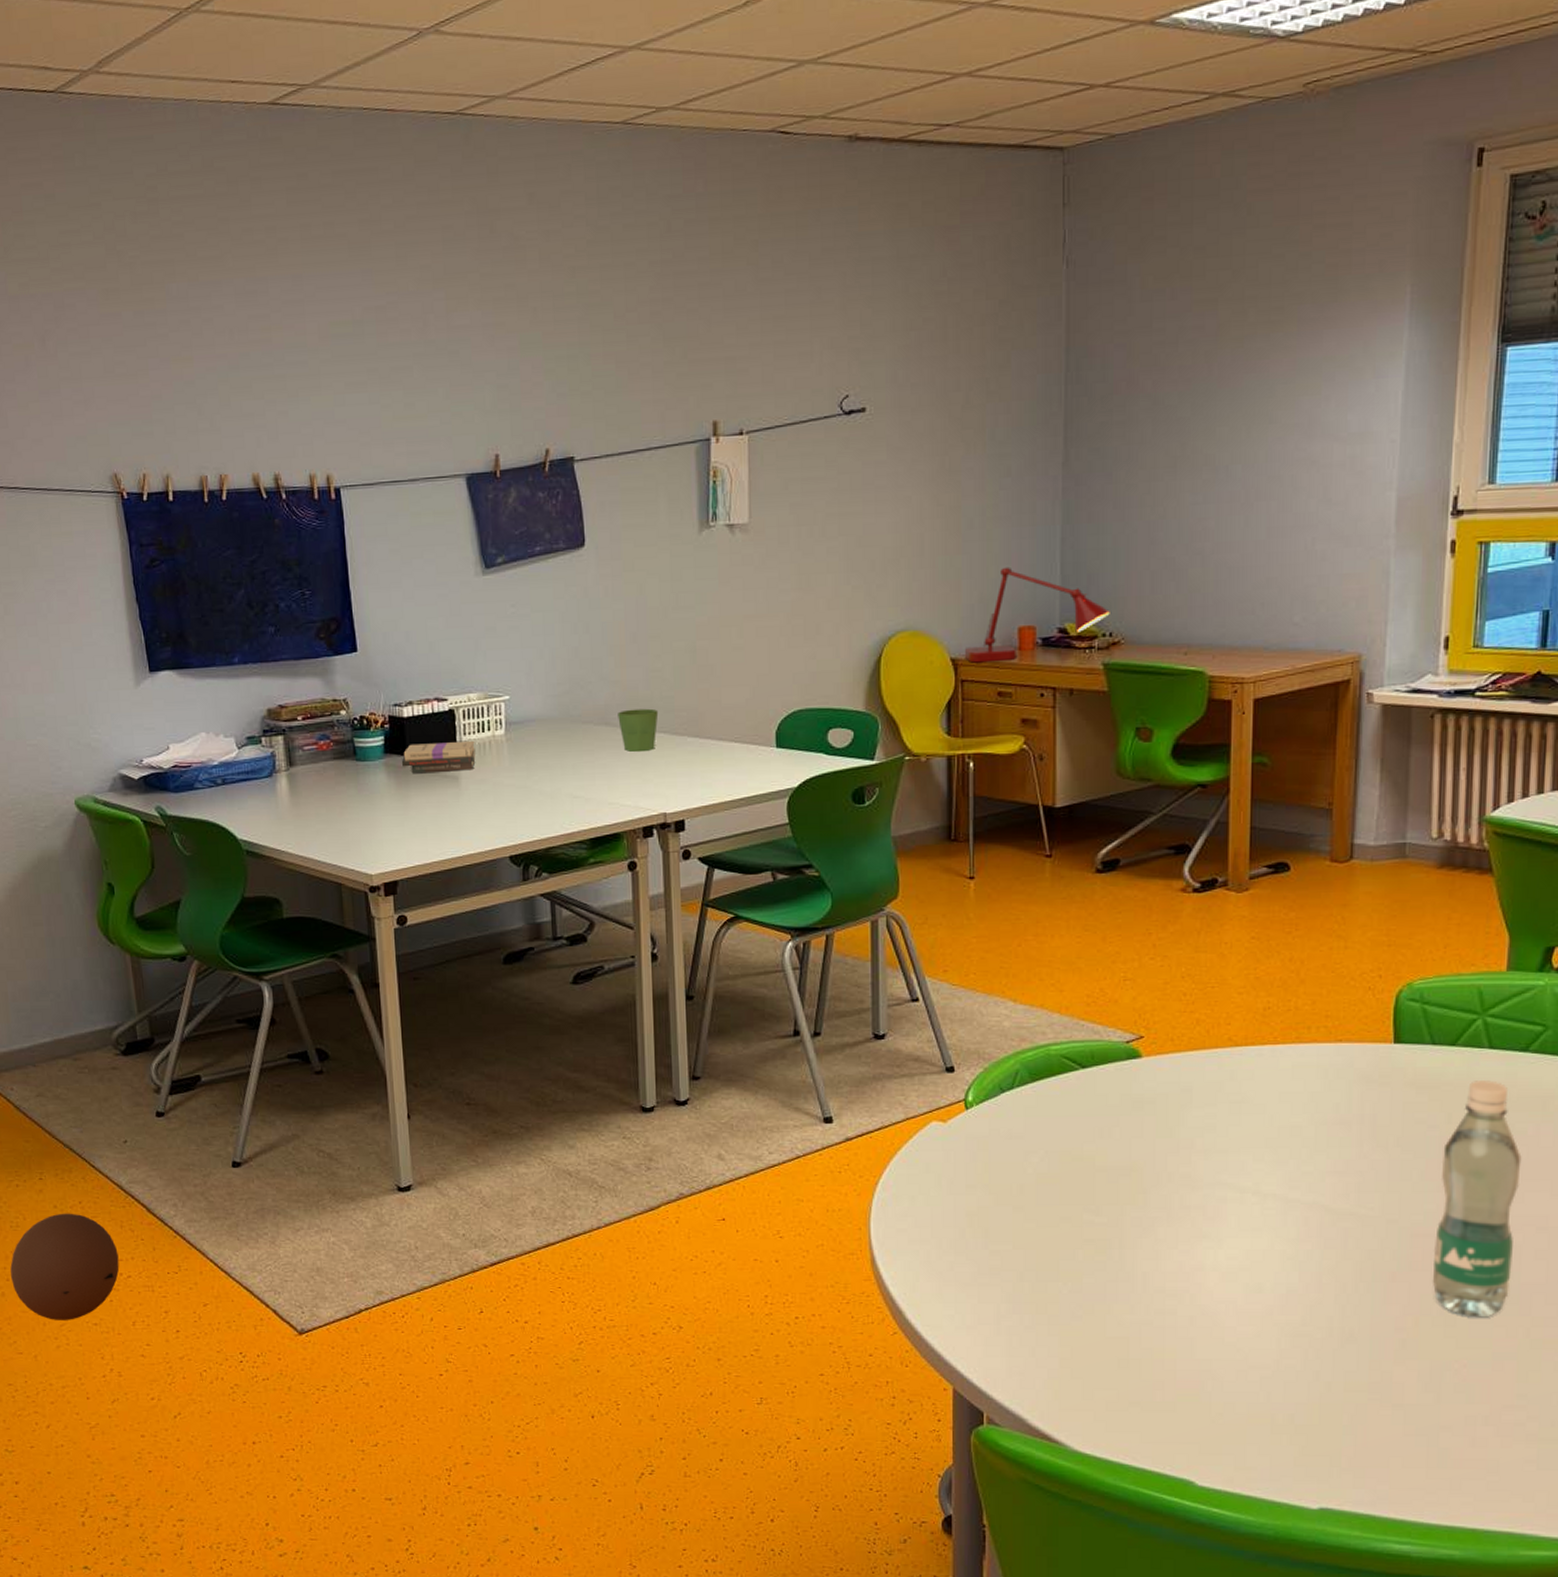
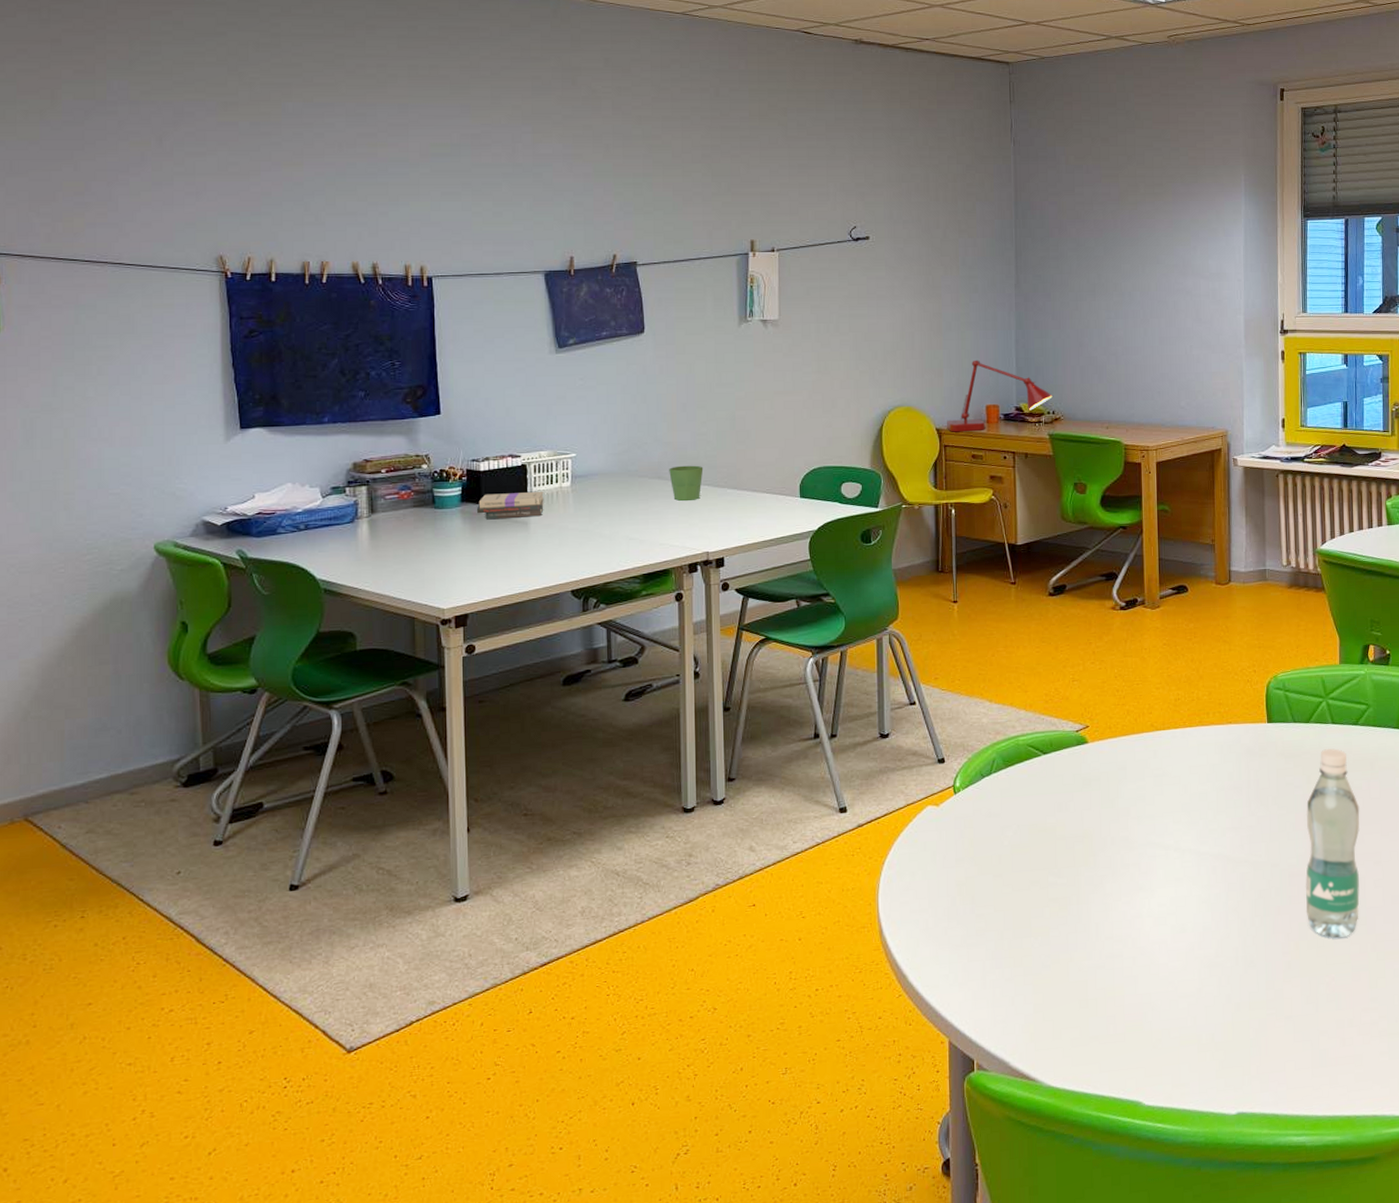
ball: present [10,1213,120,1320] -> none [39,950,161,1065]

